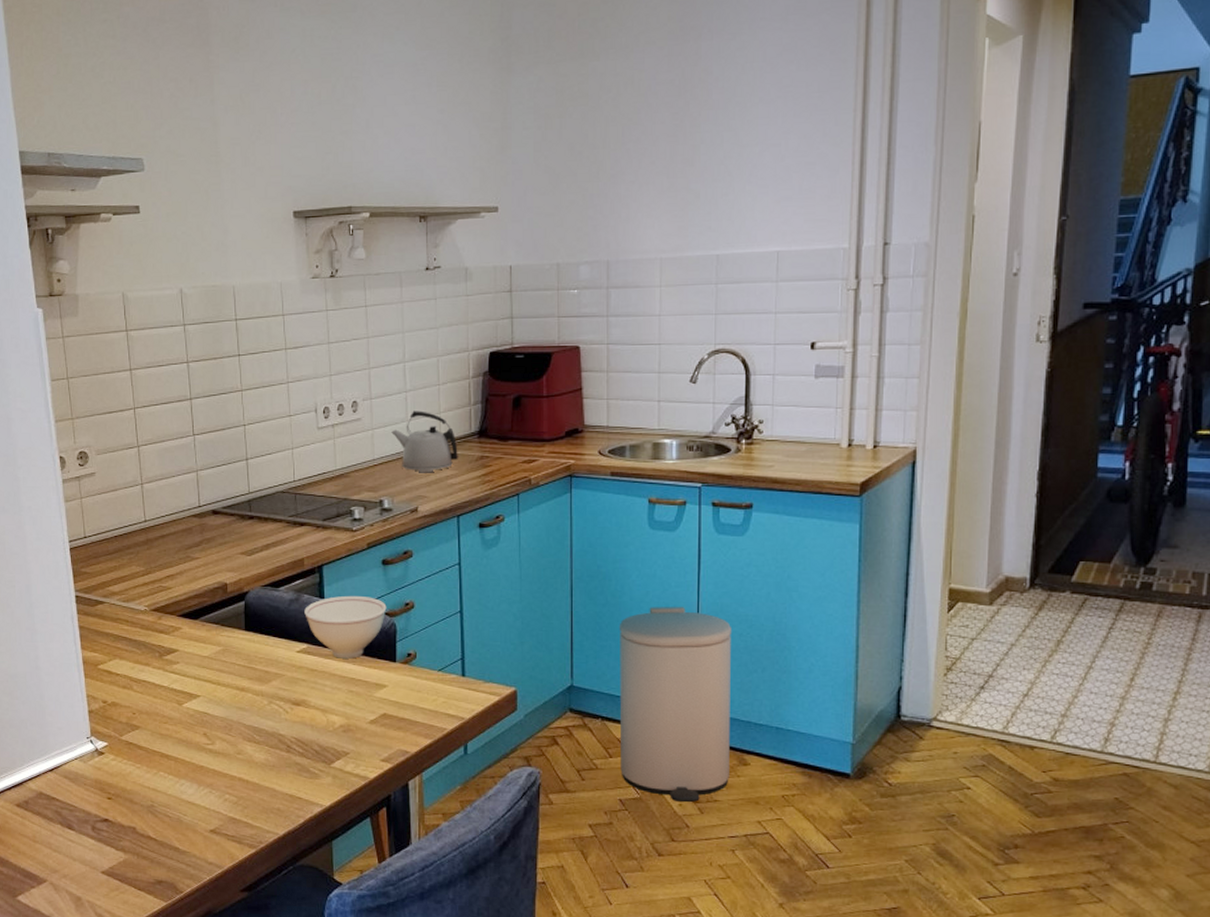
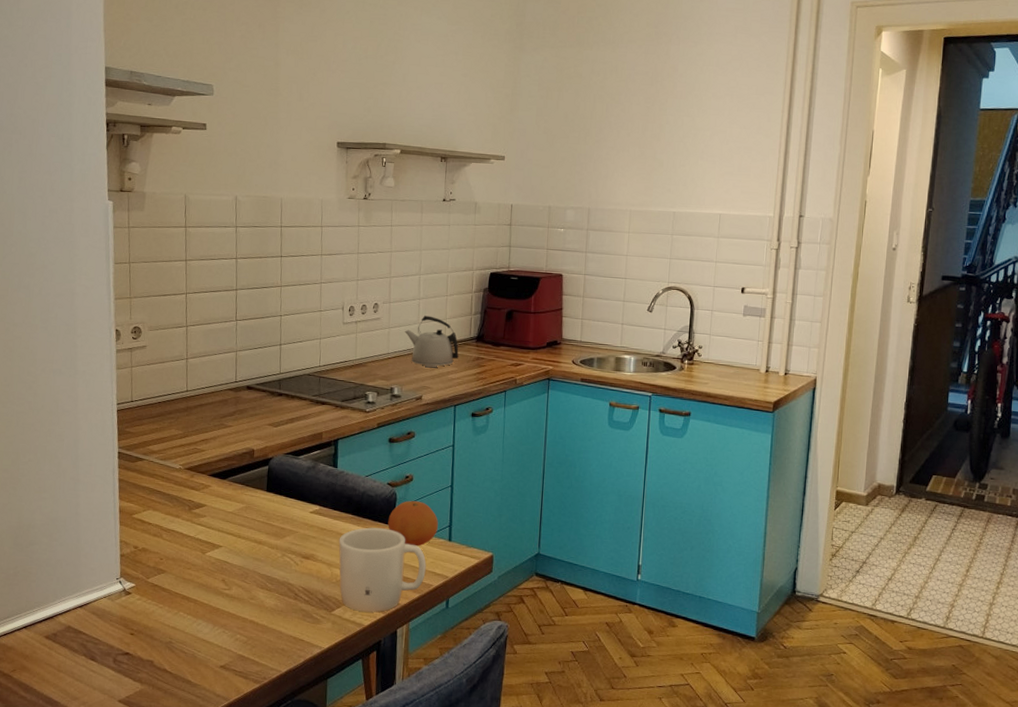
bowl: present [304,595,387,659] -> none [319,466,390,521]
mug: none [332,665,437,763] -> present [338,527,427,613]
fruit: none [388,632,448,685] -> present [388,501,438,547]
pedal bin: present [619,607,732,803] -> none [574,491,670,657]

